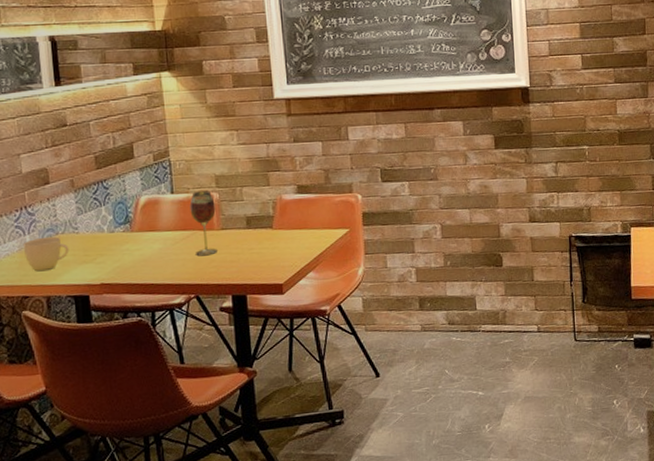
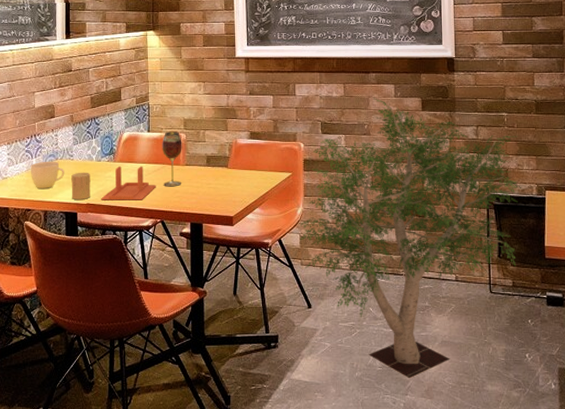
candle: none [78,246,105,281] -> present [71,172,91,201]
napkin holder: none [118,234,187,279] -> present [101,166,156,200]
potted tree: none [358,137,609,441] -> present [297,98,525,379]

